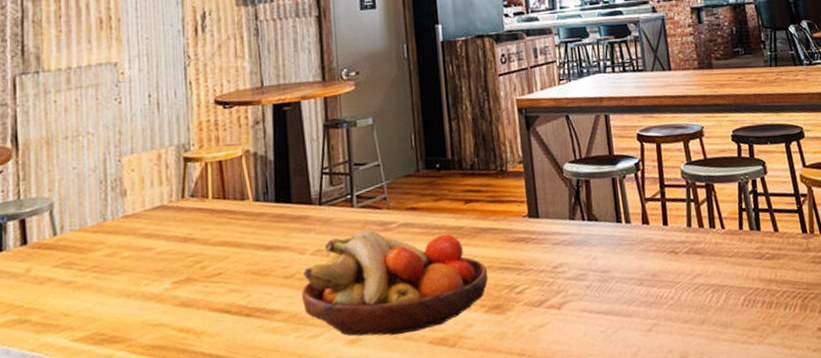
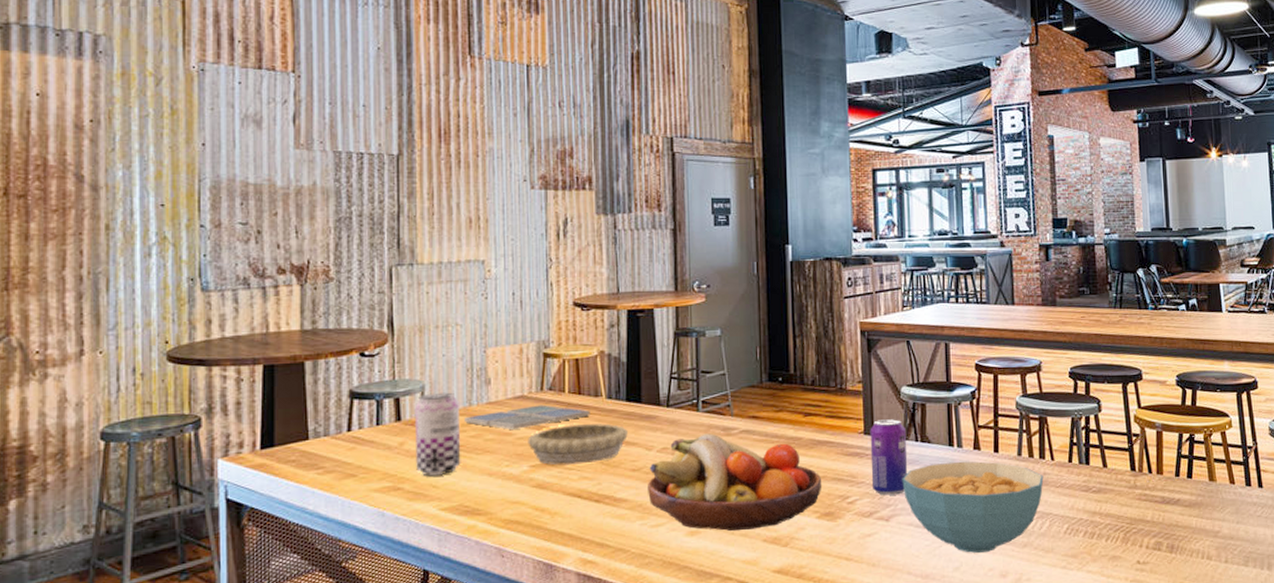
beer can: none [42,208,95,304] -> present [414,392,461,475]
drink coaster: none [97,213,237,244] -> present [463,404,590,430]
decorative bowl: none [169,229,278,279] -> present [528,424,628,466]
beverage can: none [534,198,577,282] -> present [870,419,908,496]
cereal bowl: none [571,235,716,336] -> present [902,461,1044,553]

